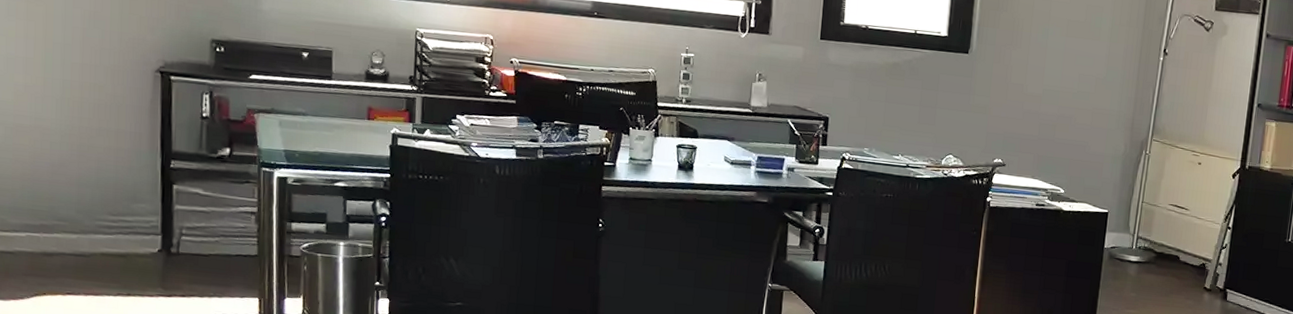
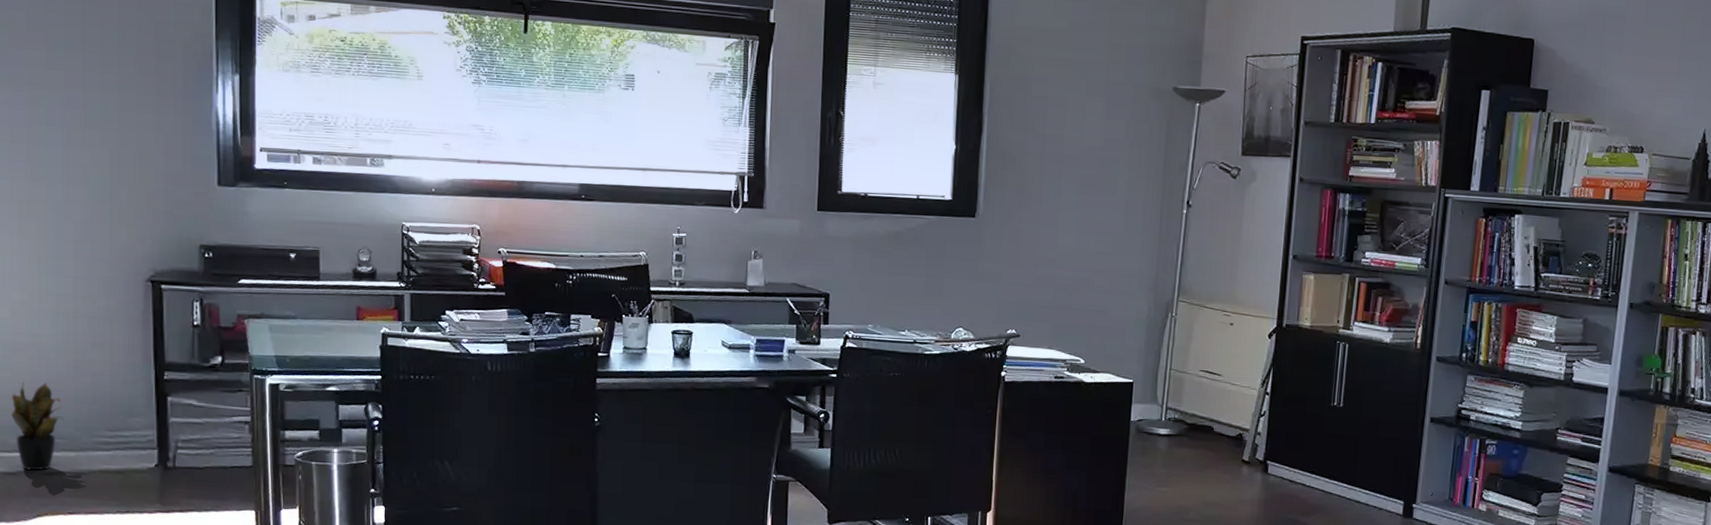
potted plant: none [11,163,66,252] -> present [11,381,64,471]

